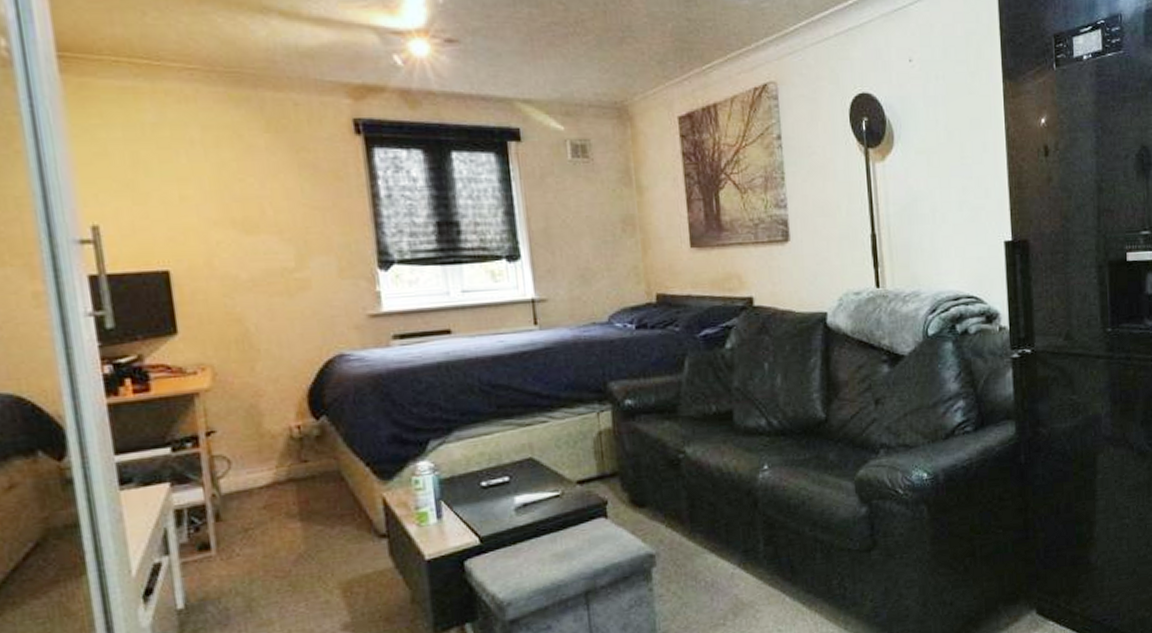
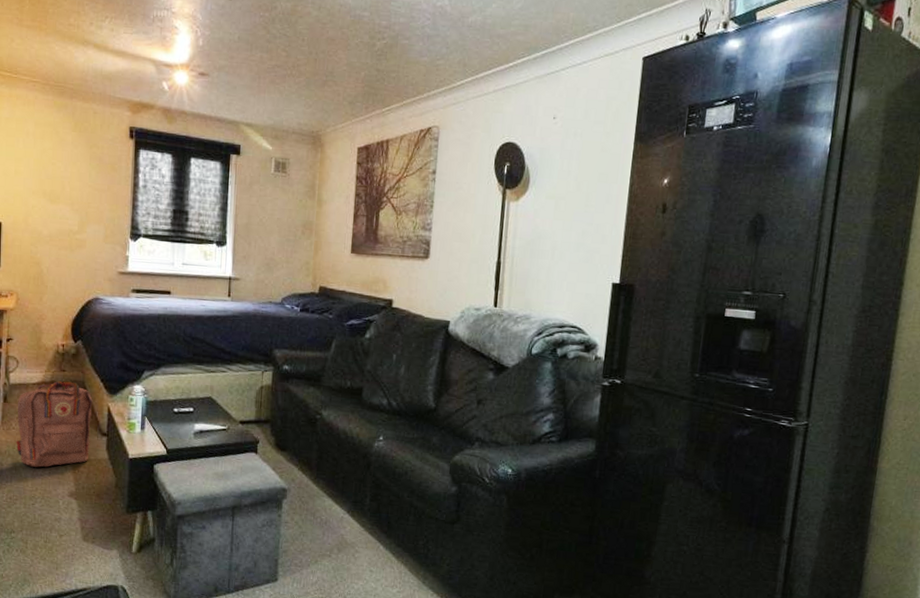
backpack: none [238,473,364,603] -> present [16,381,93,467]

